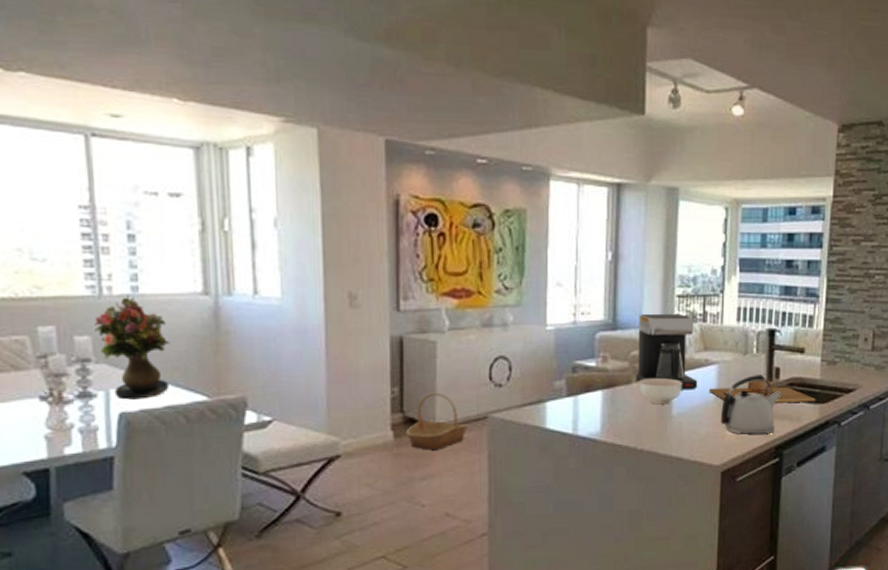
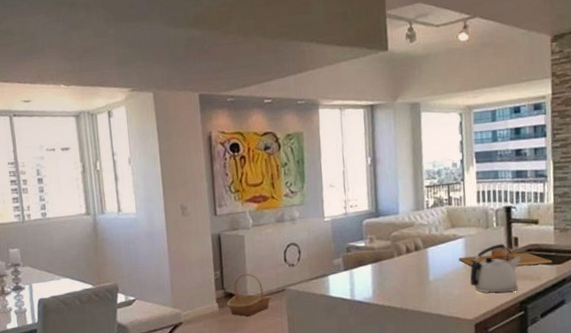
bouquet: present [94,295,171,400] -> none [21,219,68,290]
coffee maker: present [636,313,698,389] -> none [396,200,449,259]
bowl: present [638,378,682,405] -> none [399,251,436,273]

